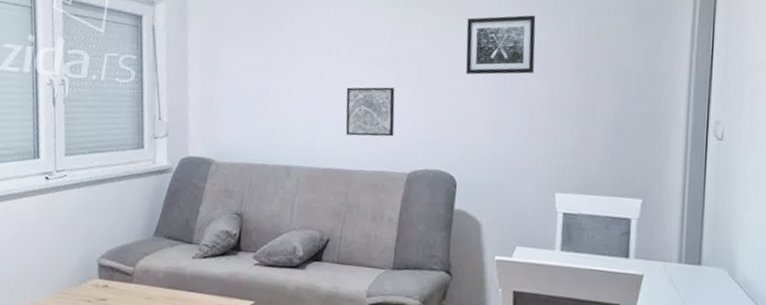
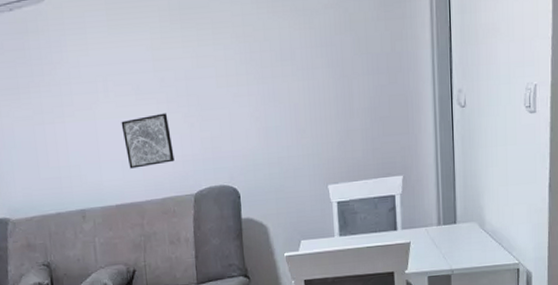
wall art: present [465,15,536,75] -> none [223,14,294,87]

